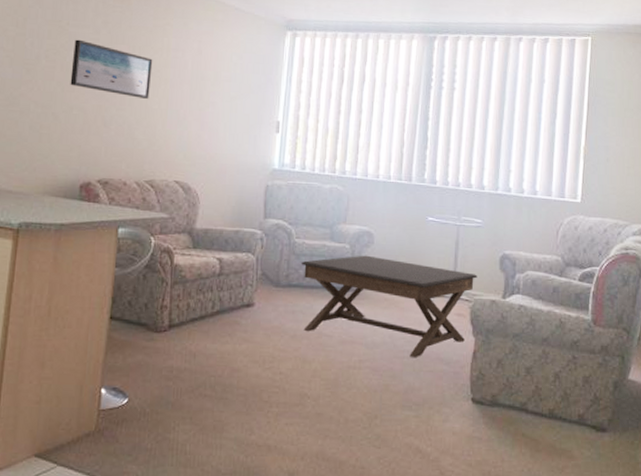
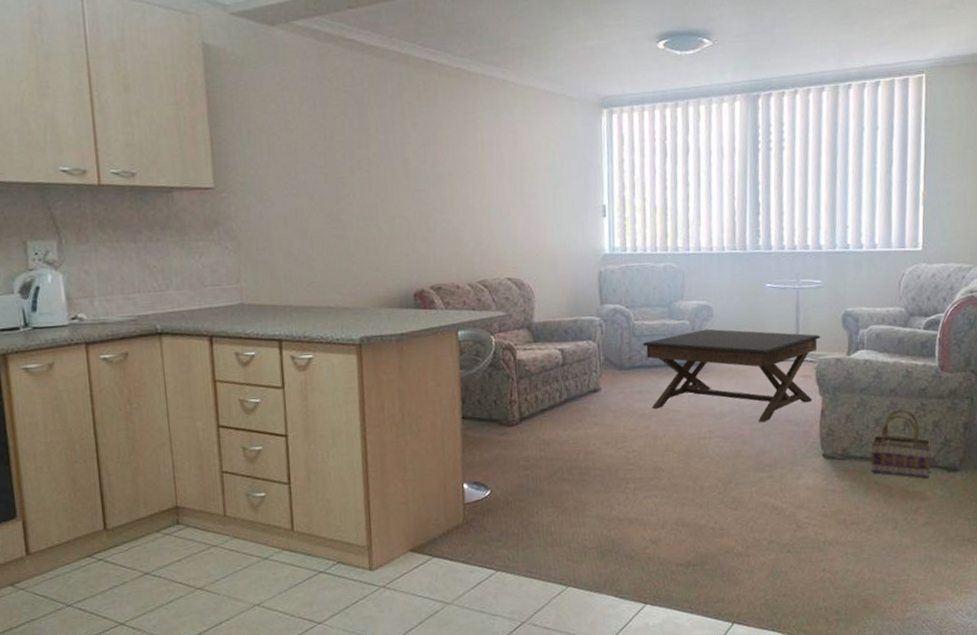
wall art: present [70,39,153,99] -> none [386,145,470,199]
basket: none [520,360,582,436] -> present [871,409,932,479]

